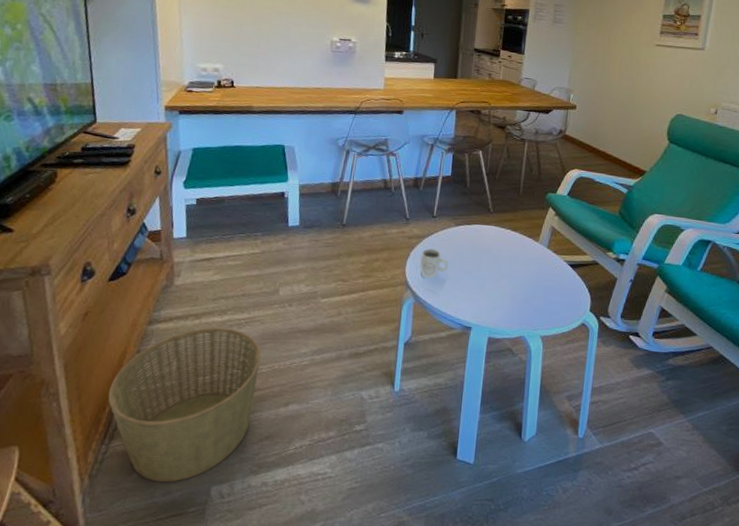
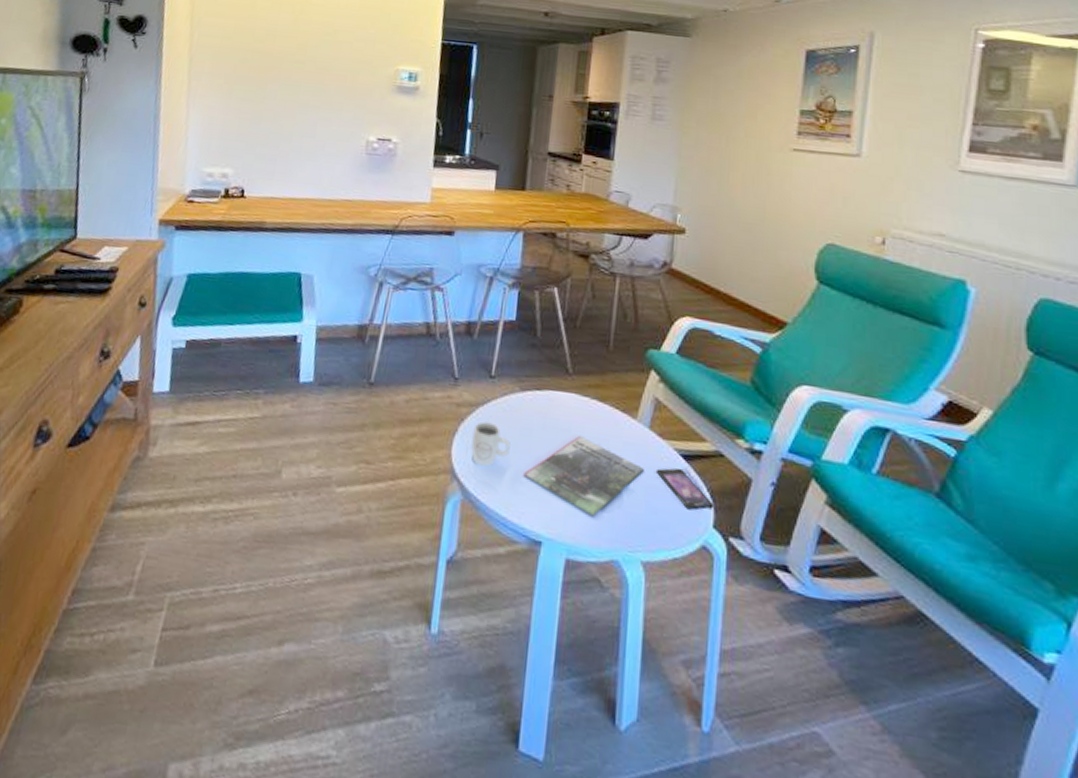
basket: present [108,327,262,483] -> none [47,520,252,751]
magazine: none [458,255,543,309] -> present [523,436,644,517]
smartphone: none [552,273,591,301] -> present [657,467,714,510]

